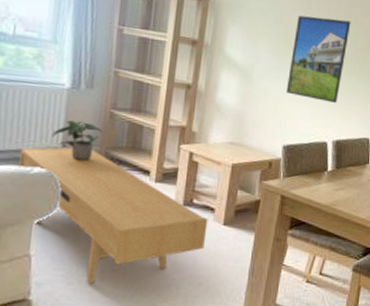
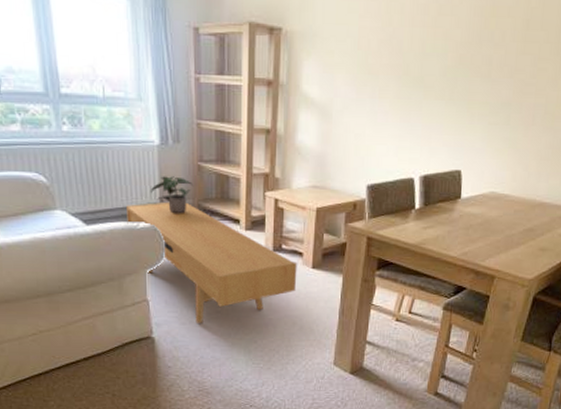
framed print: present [285,15,351,103] -> none [367,34,439,134]

